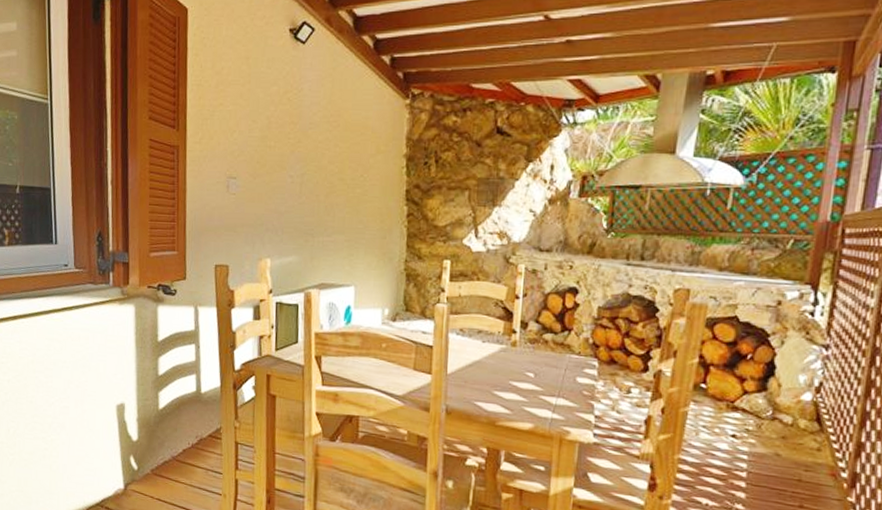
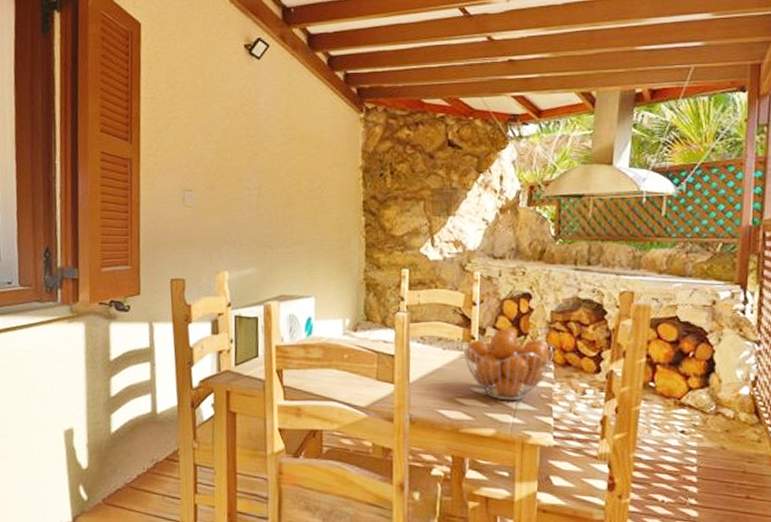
fruit basket: none [502,323,599,397] -> present [462,329,554,401]

